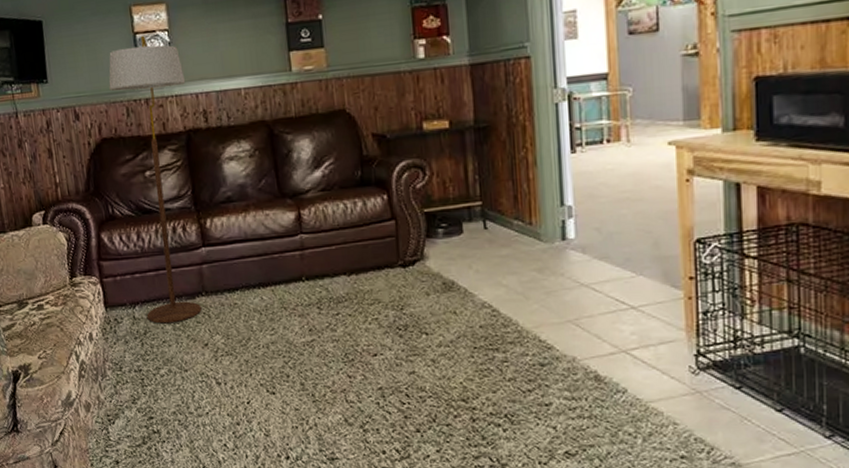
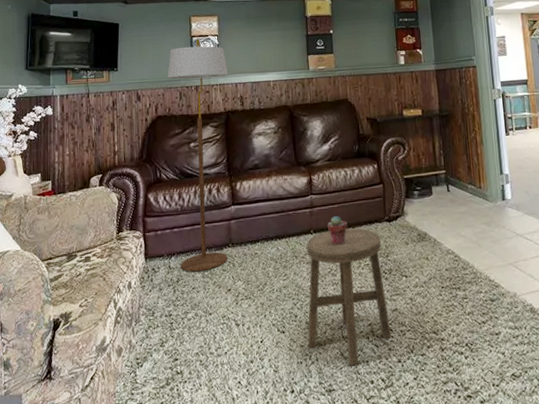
stool: none [297,275,408,434] -> present [306,228,392,366]
potted succulent: none [322,260,350,295] -> present [327,216,348,245]

